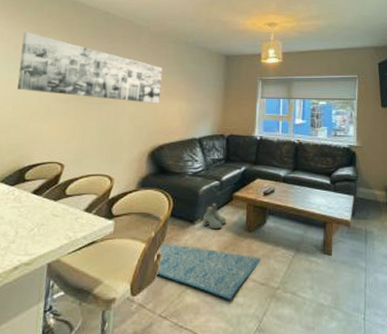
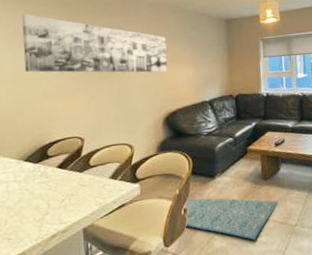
boots: present [202,203,227,230] -> none [221,157,244,182]

